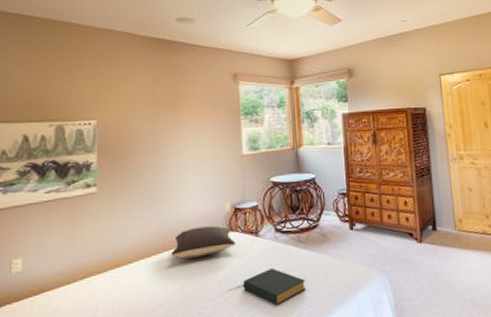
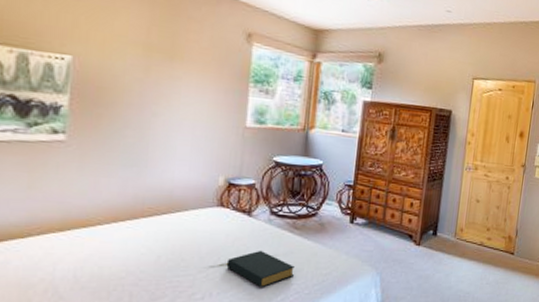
pillow: present [170,225,236,259] -> none [148,197,225,229]

